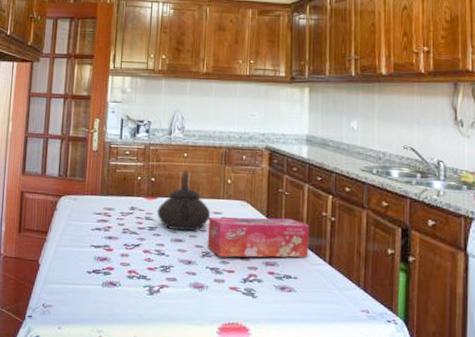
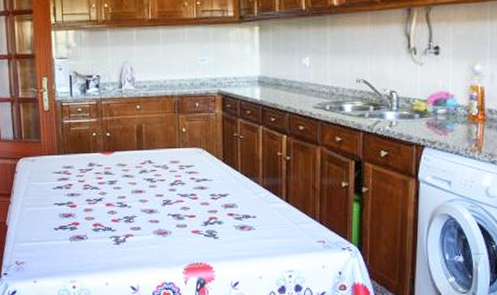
teapot: present [157,170,211,231] -> none [115,122,168,183]
tissue box: present [207,216,309,258] -> none [166,161,266,204]

